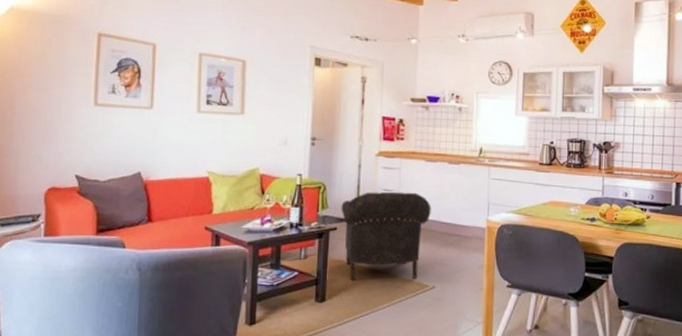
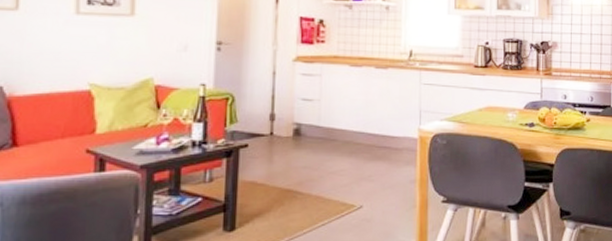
armchair: present [341,191,431,280] -> none [252,101,357,204]

